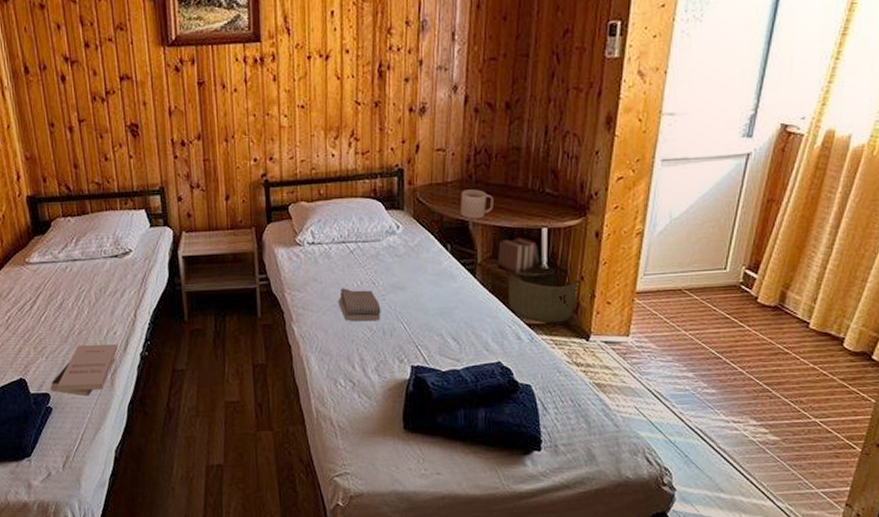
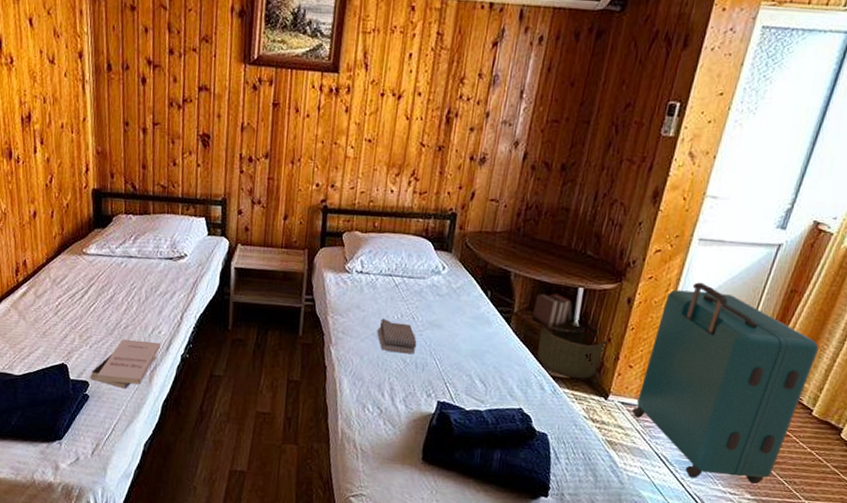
mug: present [459,189,493,220] -> none [503,241,538,271]
suitcase: none [616,205,806,411] -> present [631,282,819,485]

